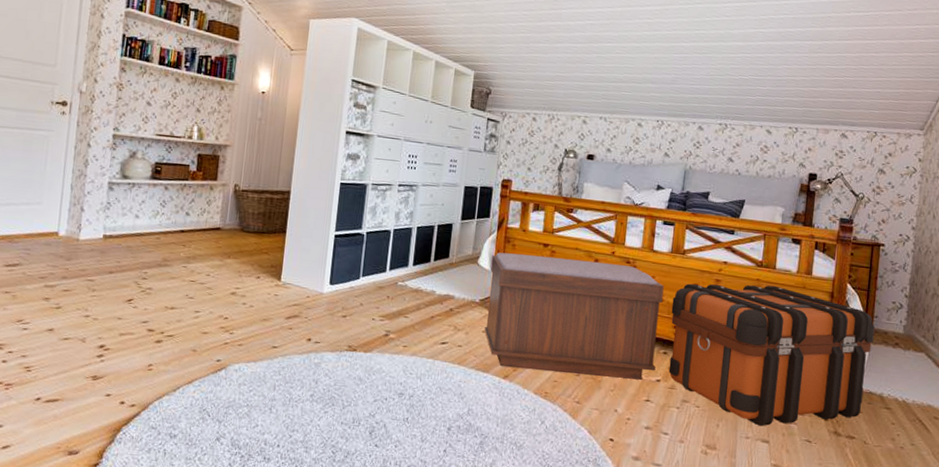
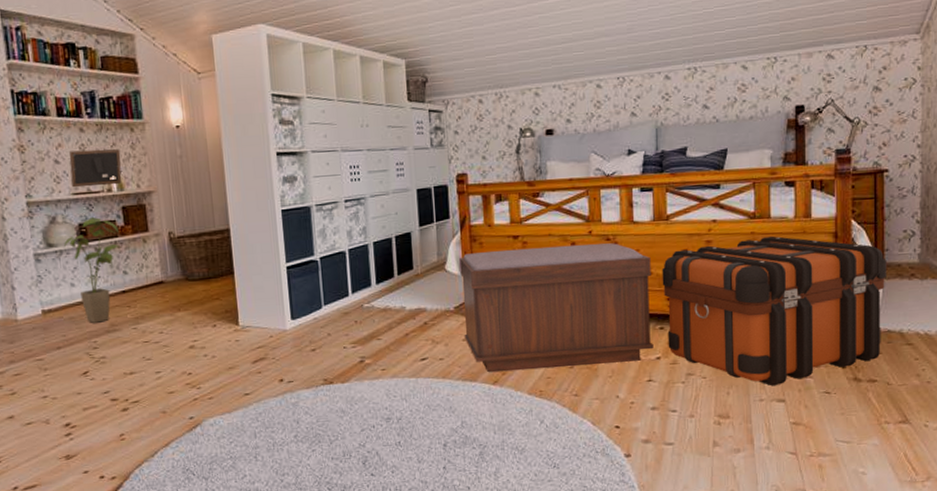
house plant: none [136,159,190,256] -> present [63,217,121,323]
picture frame: none [156,96,208,133] -> present [69,149,122,188]

